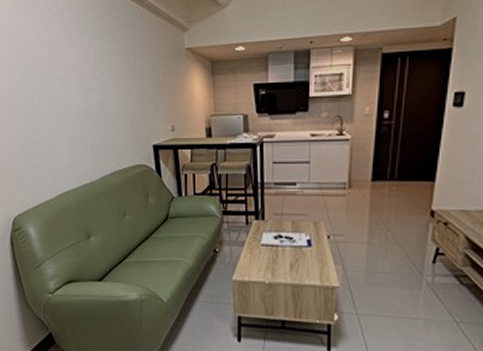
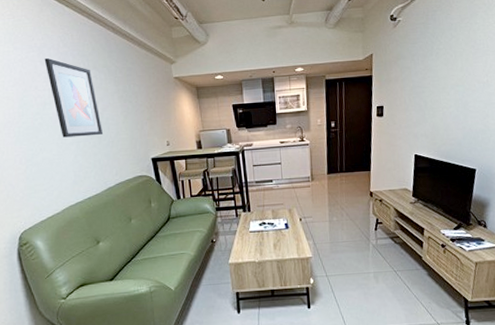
wall art: none [48,25,102,116] -> present [44,58,102,138]

